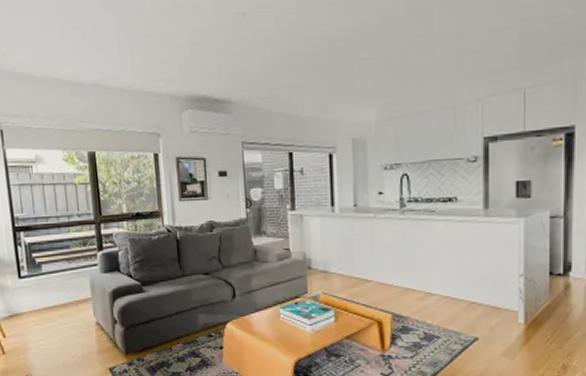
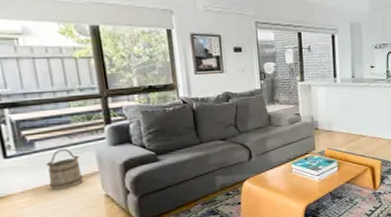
bucket: none [50,272,78,313] -> present [46,148,83,191]

